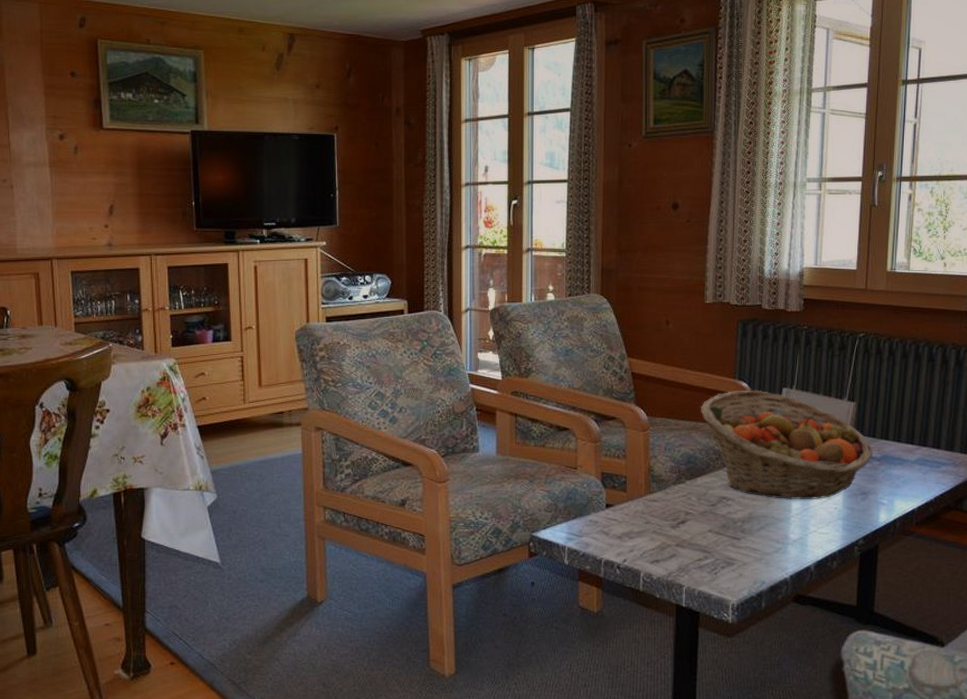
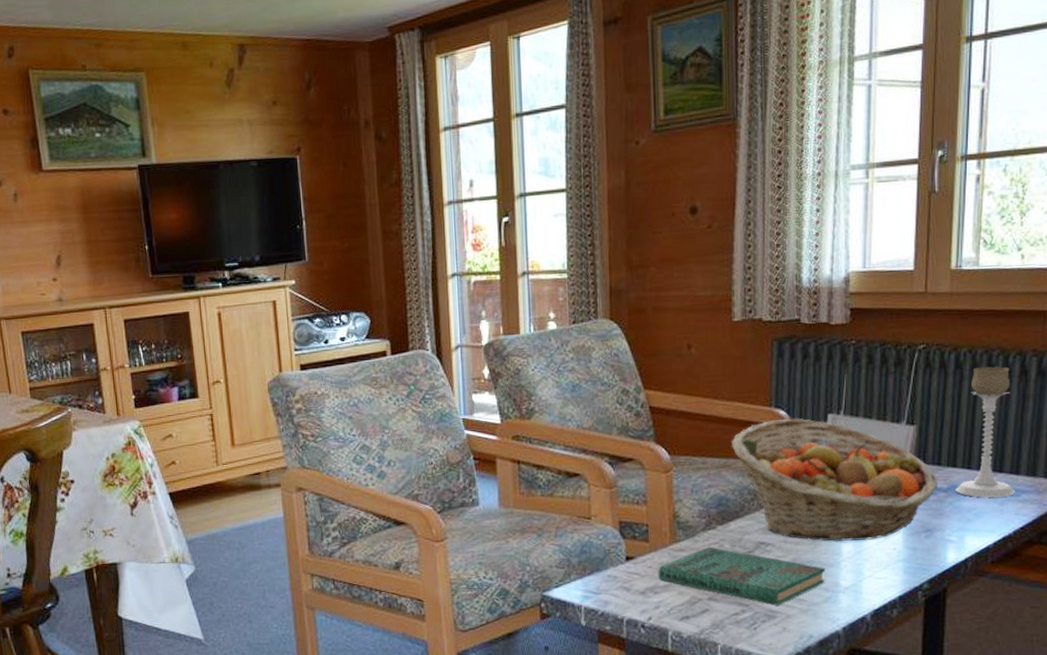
book: none [633,498,777,554] -> present [657,546,825,606]
candle holder: none [887,355,936,467] -> present [955,366,1015,498]

